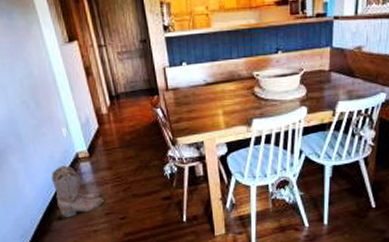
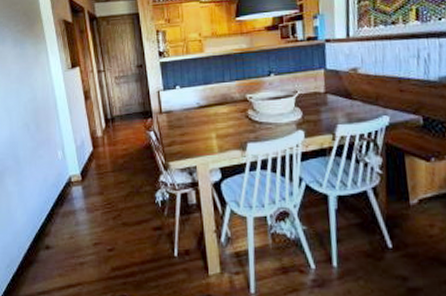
boots: present [51,165,104,217] -> none [43,189,93,246]

